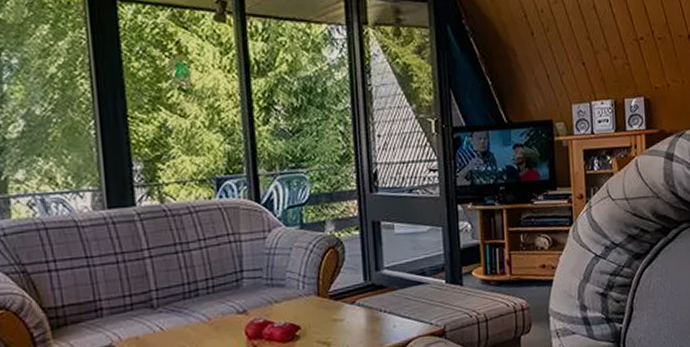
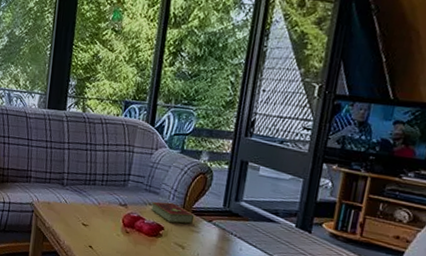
hardcover book: none [277,292,334,319] -> present [150,202,195,224]

